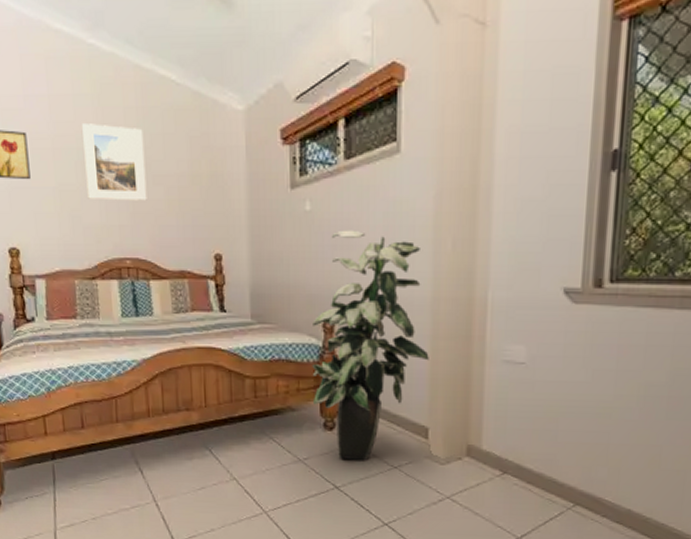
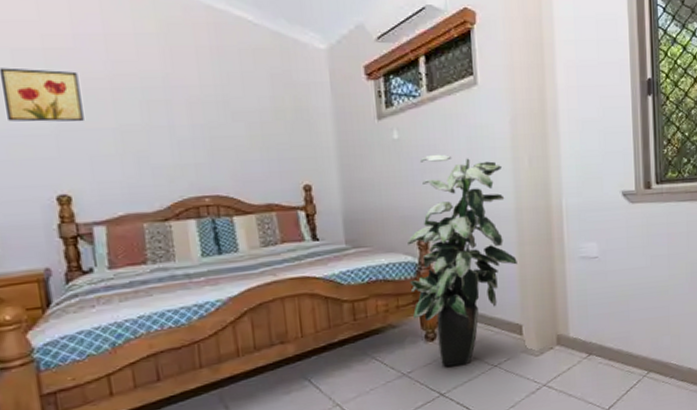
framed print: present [82,124,147,201] -> none [147,63,227,139]

